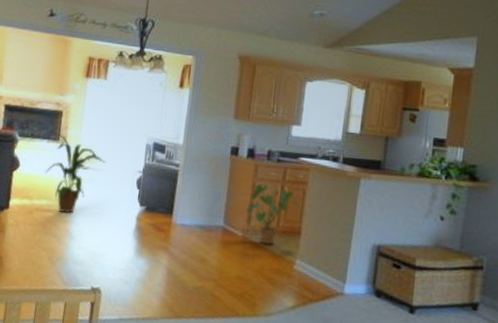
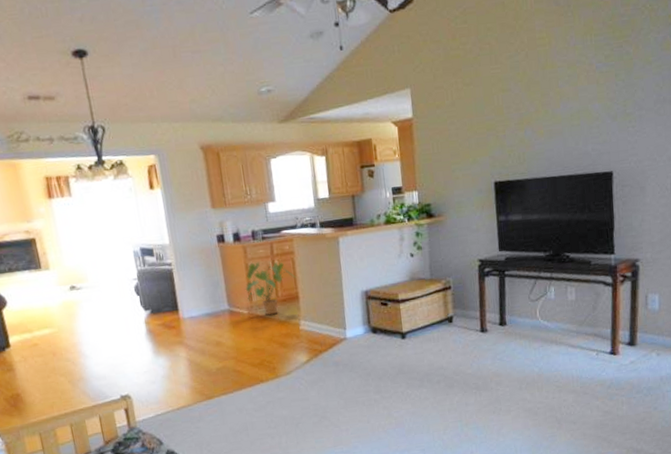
house plant: present [46,132,106,214] -> none [33,261,98,337]

